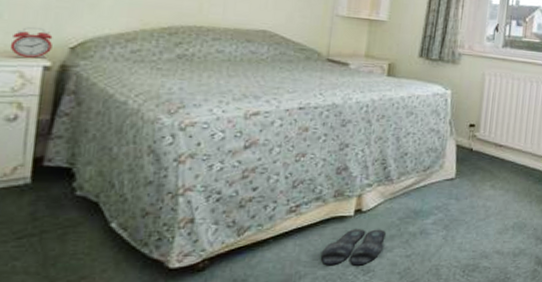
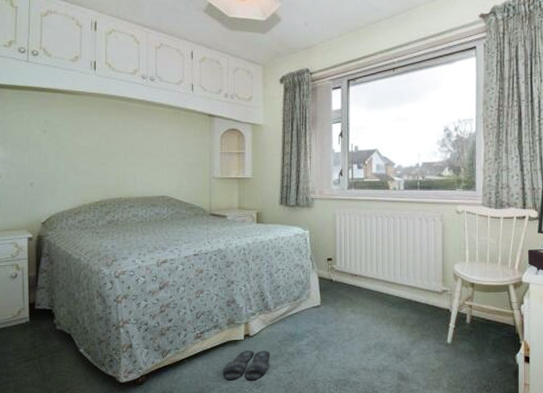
alarm clock: present [9,27,53,58] -> none [7,211,31,233]

